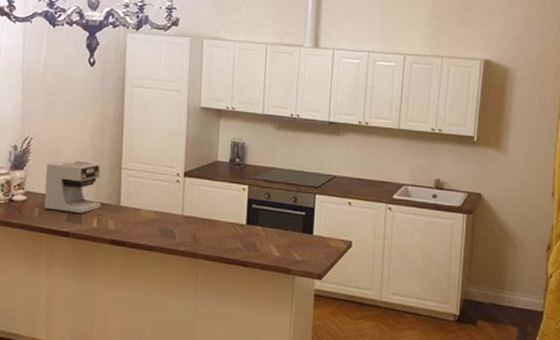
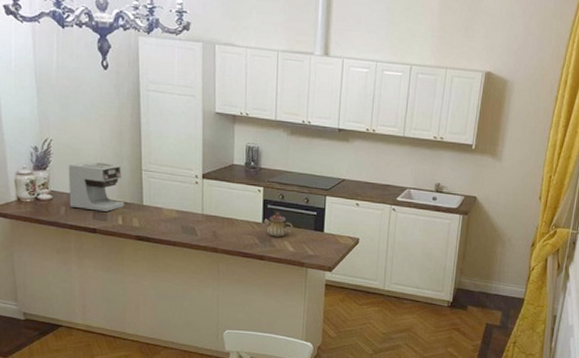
teapot: none [247,212,280,241] -> present [263,211,294,237]

